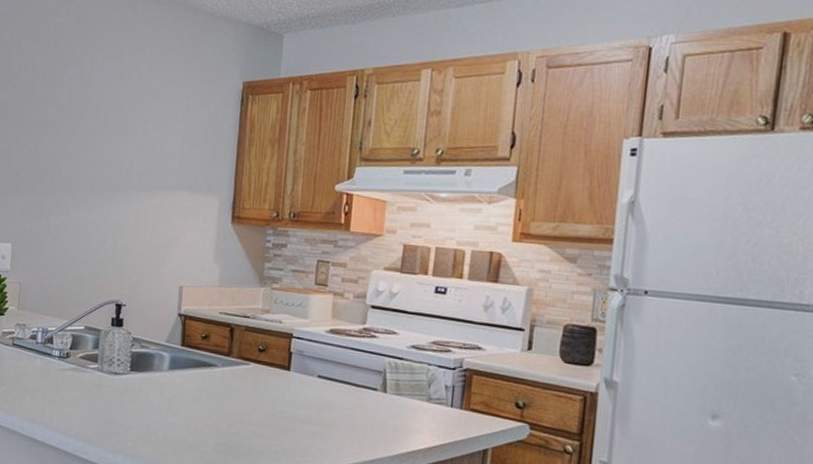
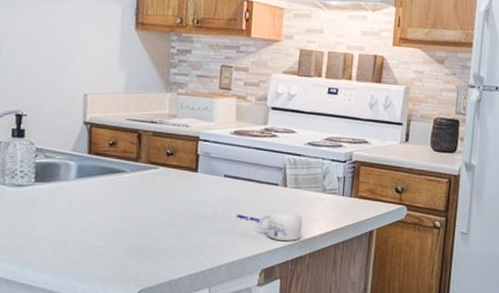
mug: none [330,417,405,453] -> present [236,210,303,242]

